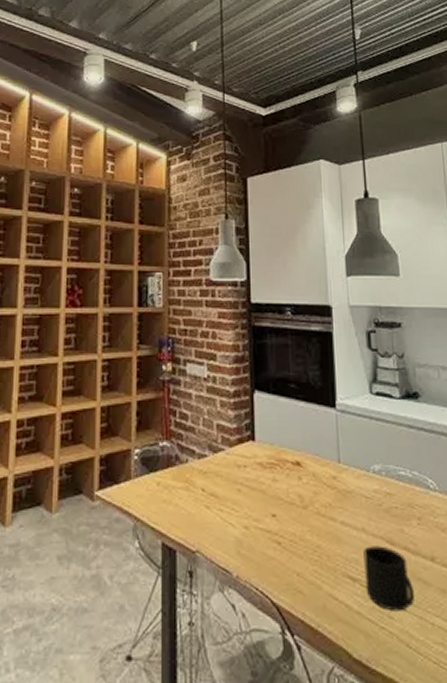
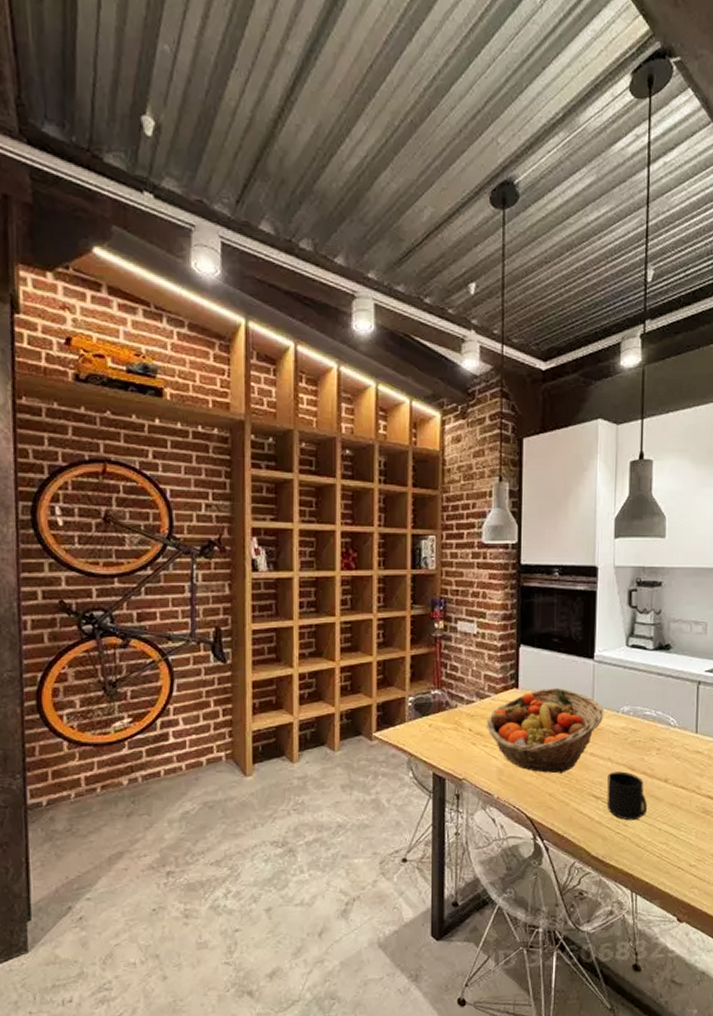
fruit basket: none [220,442,353,547] -> present [486,688,604,774]

